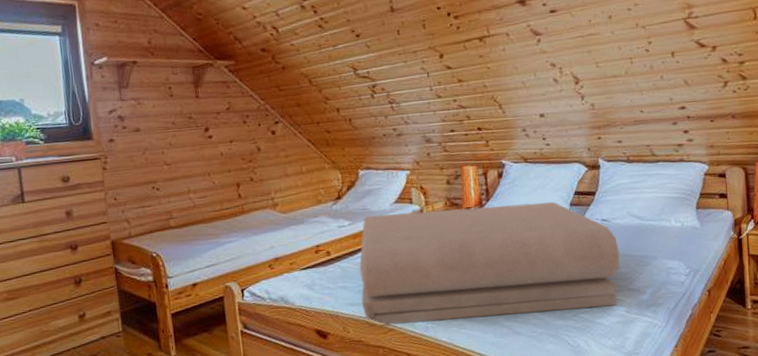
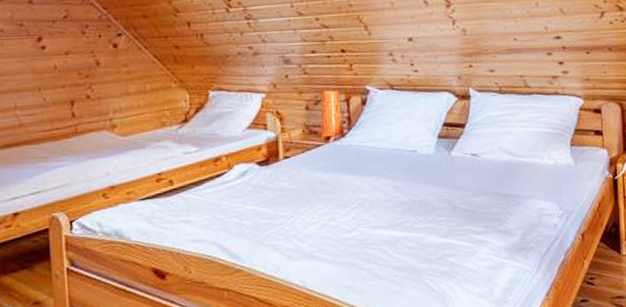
towel: present [359,202,620,326] -> none [205,133,490,266]

